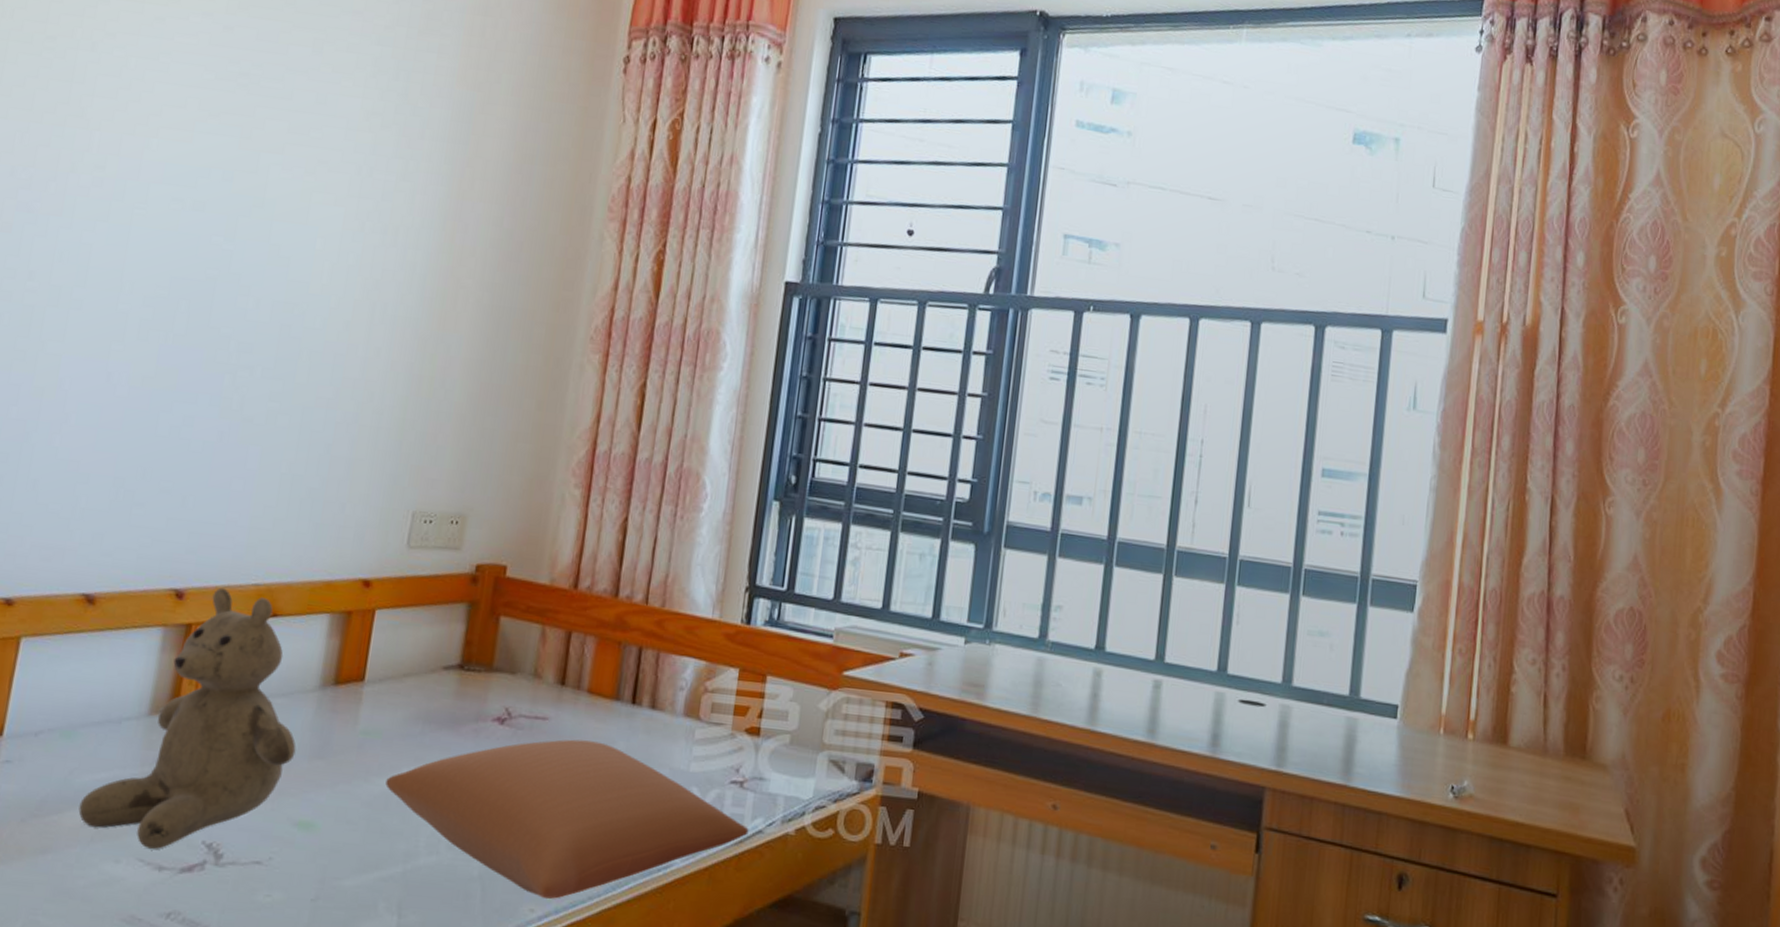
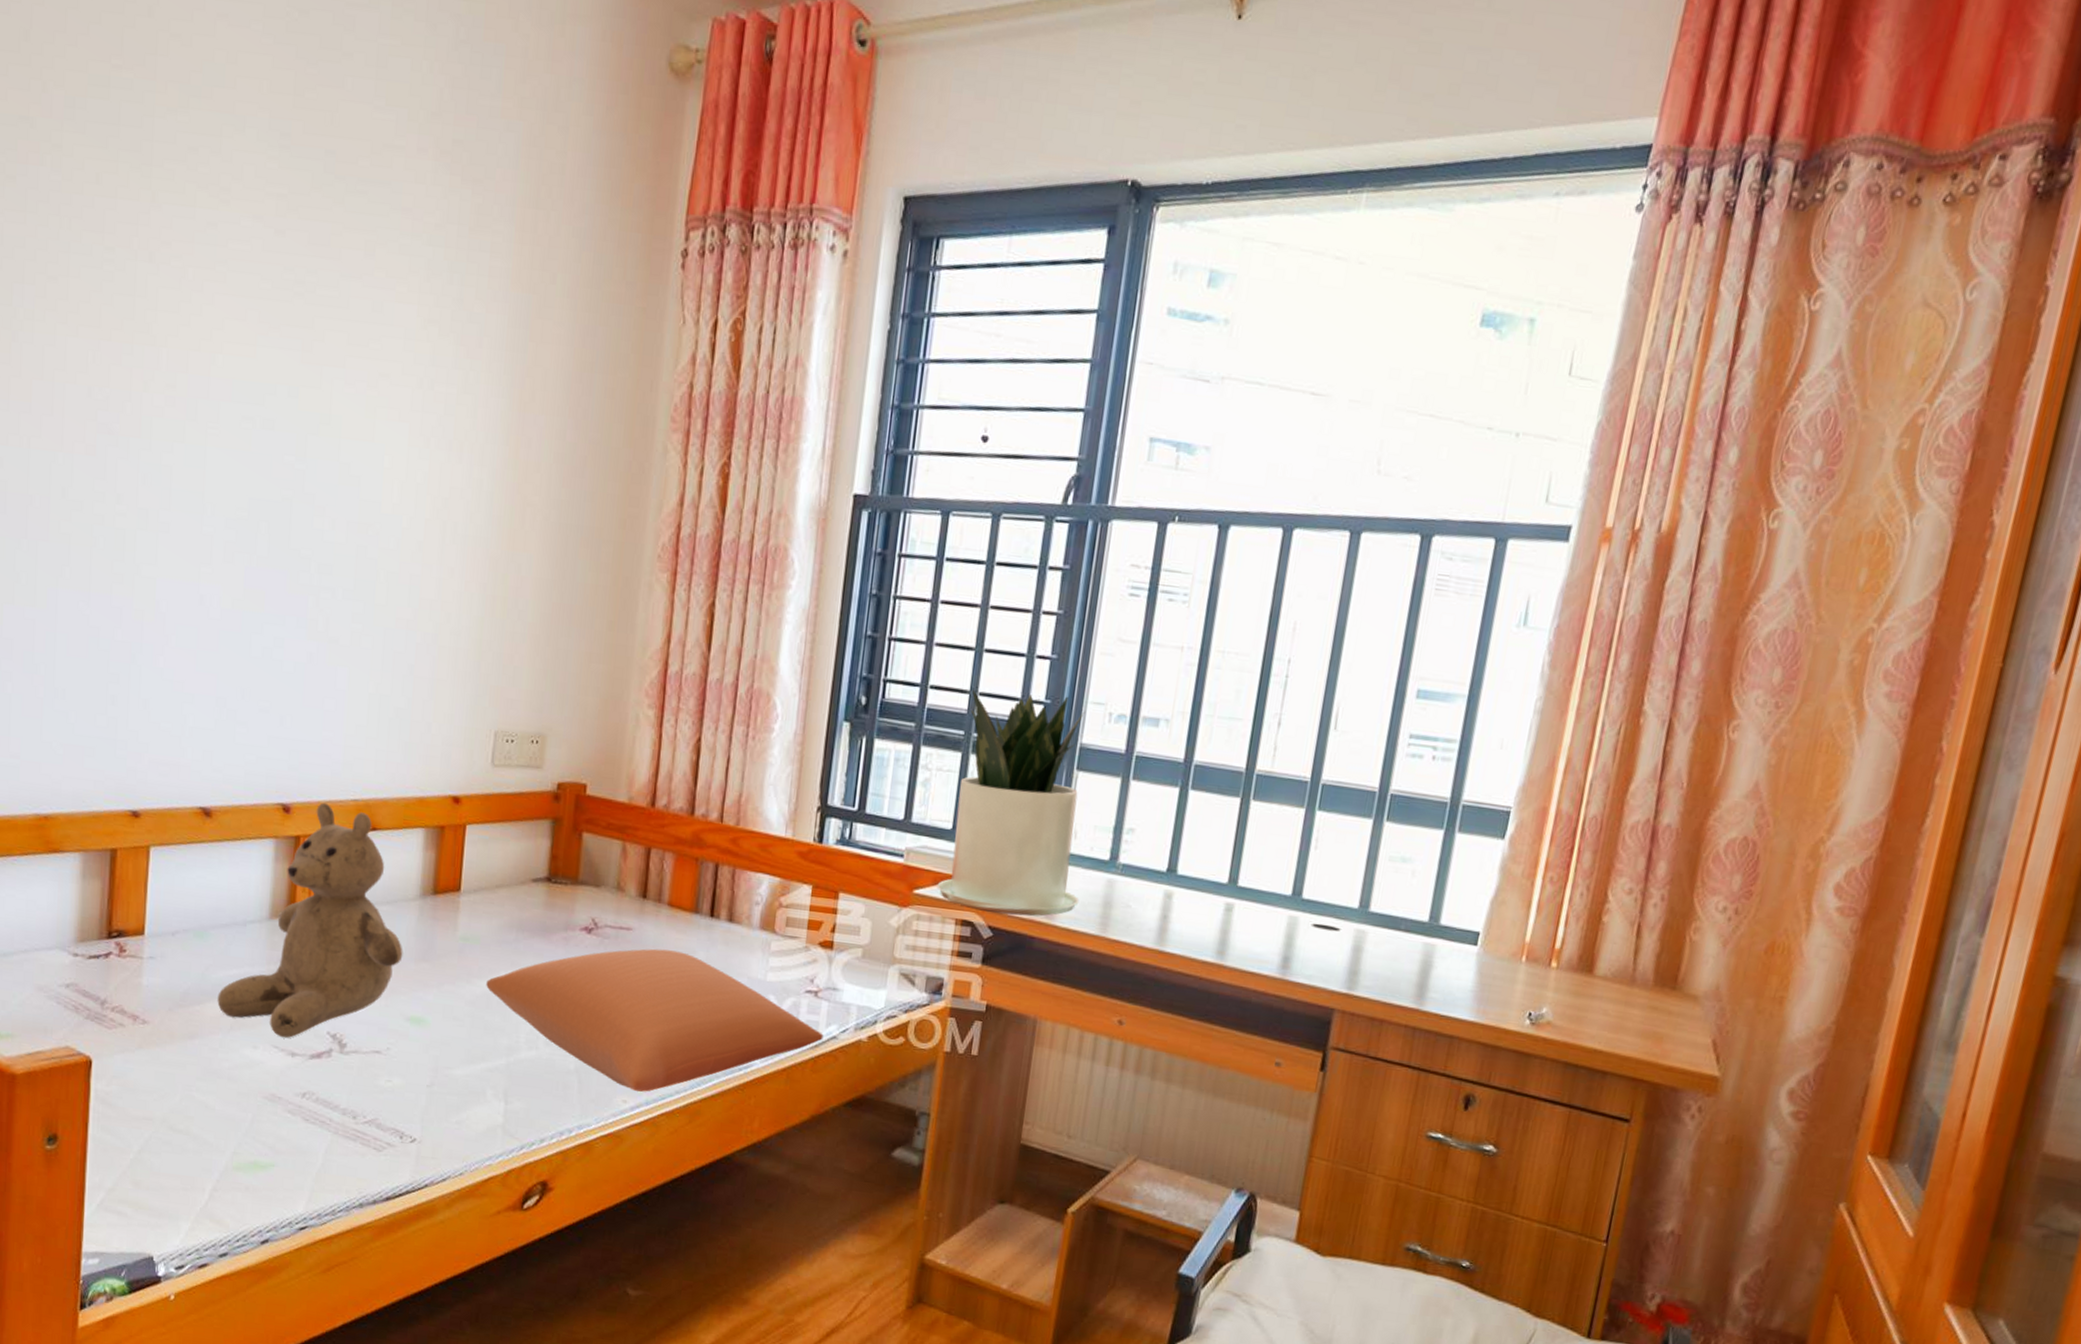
planter: none [866,468,1011,698] -> present [936,689,1085,917]

